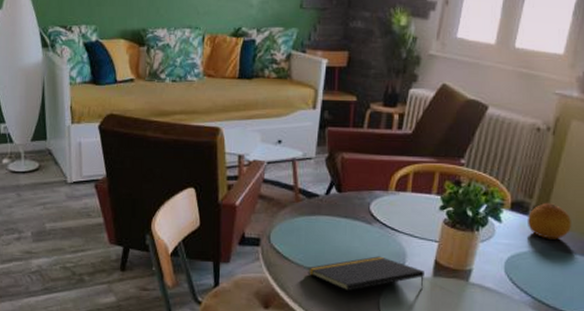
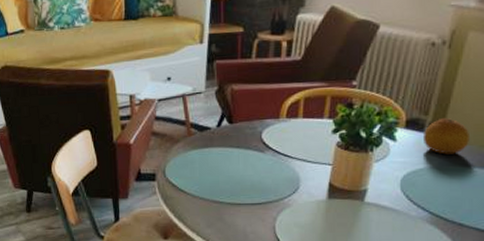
notepad: present [307,256,424,292] -> none [203,182,319,218]

